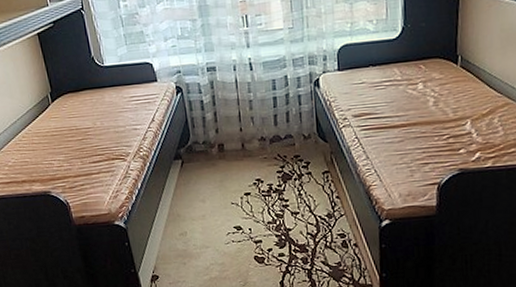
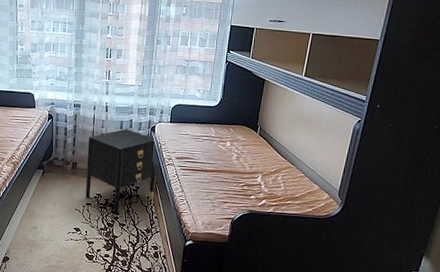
nightstand: none [233,88,331,201] -> present [85,129,156,214]

